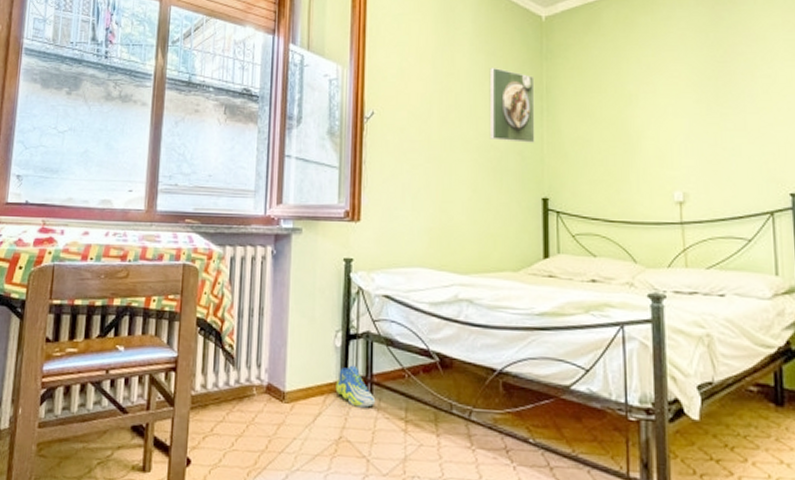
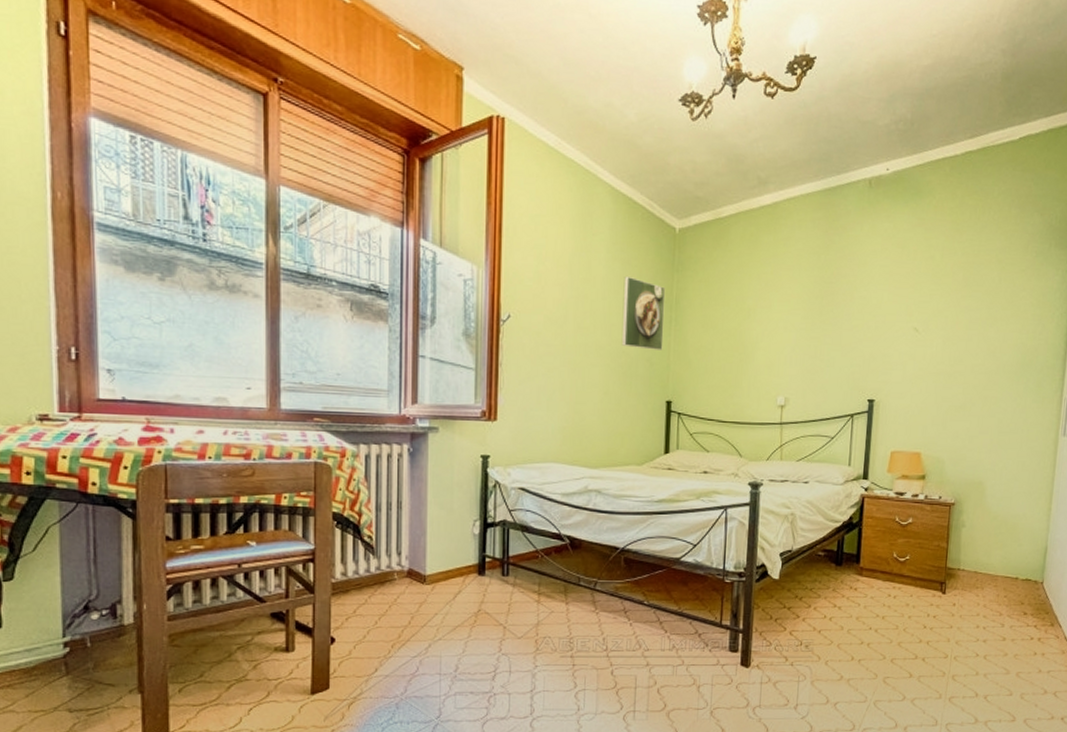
sneaker: present [335,365,376,408] -> none [474,549,512,585]

